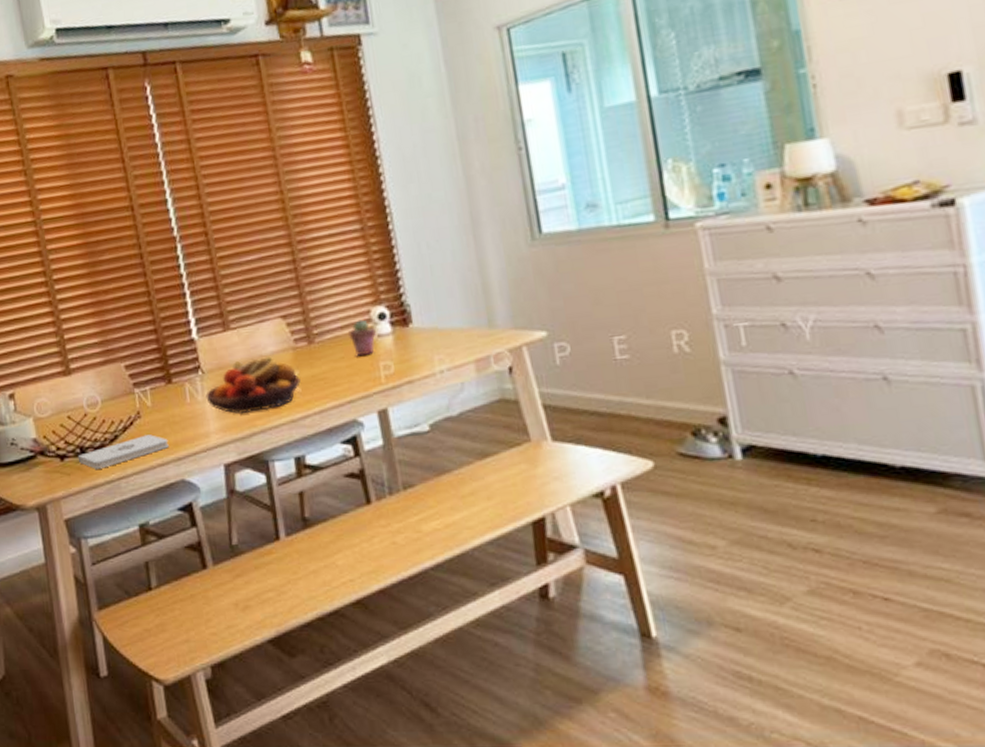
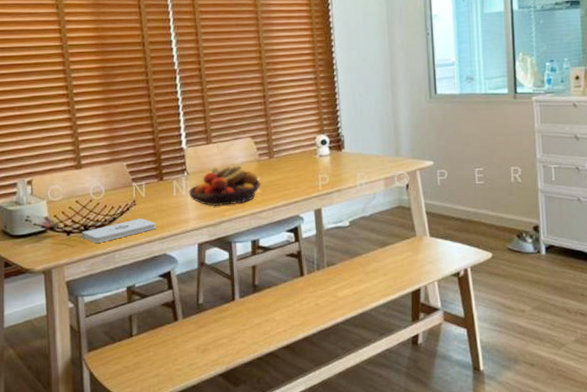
potted succulent: present [348,319,377,356] -> none [299,143,319,170]

